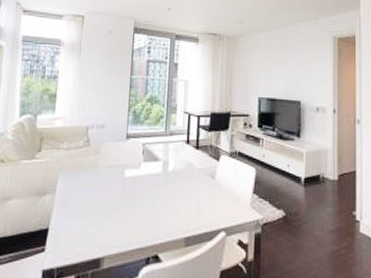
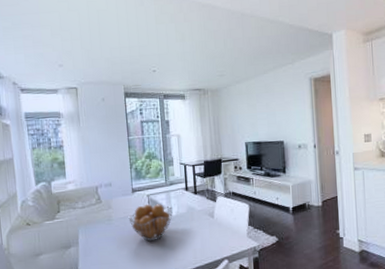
fruit basket: none [117,153,169,199] -> present [128,204,173,242]

